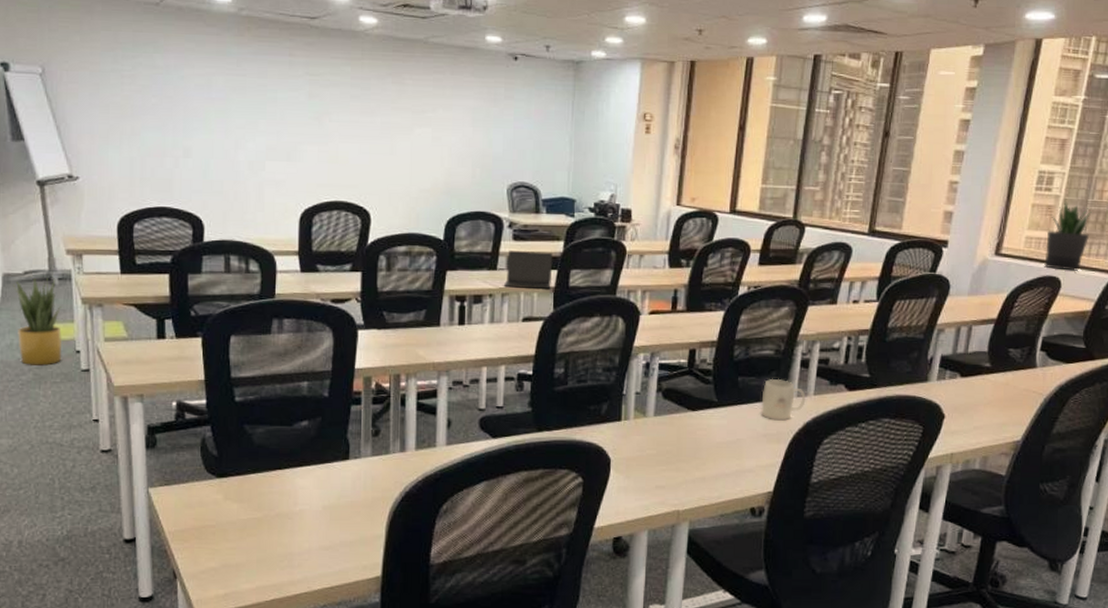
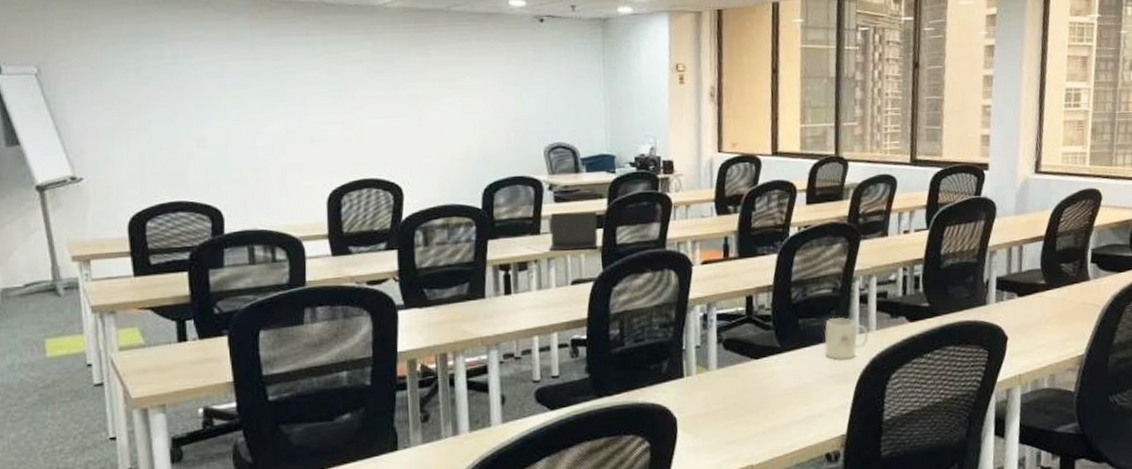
planter: present [13,278,62,366] -> none [13,288,70,386]
planter: present [1044,199,1092,271] -> none [1081,113,1122,182]

